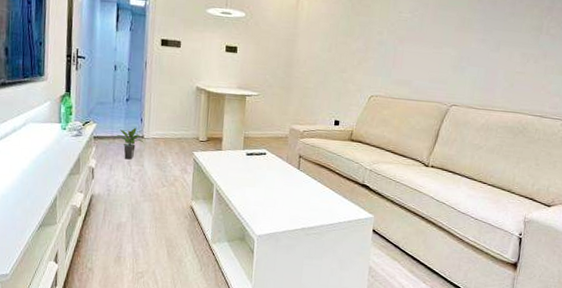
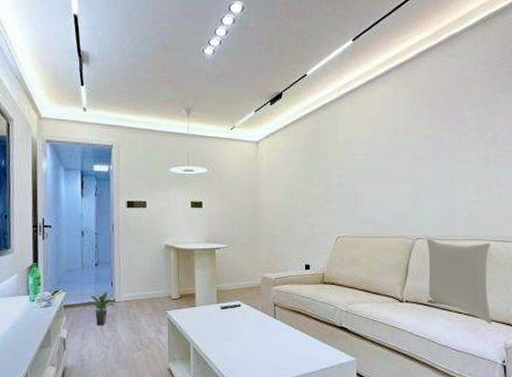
pillow: none [453,107,528,197] -> present [427,239,492,324]

